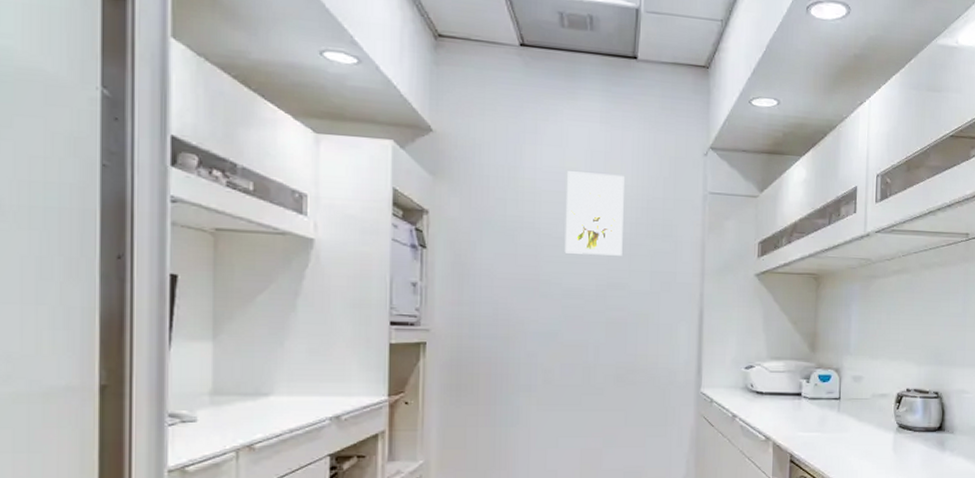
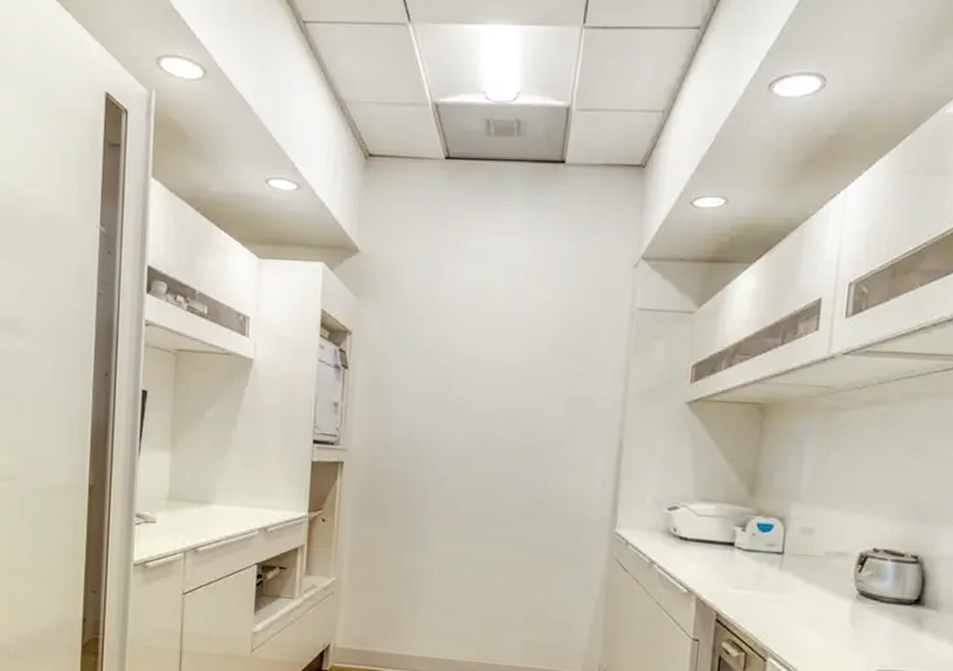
wall art: present [564,171,624,256] -> none [478,288,544,379]

